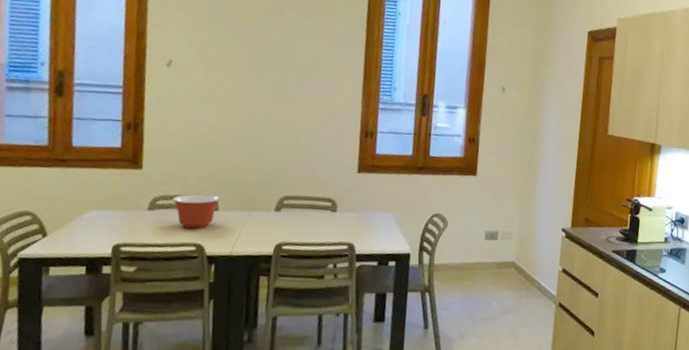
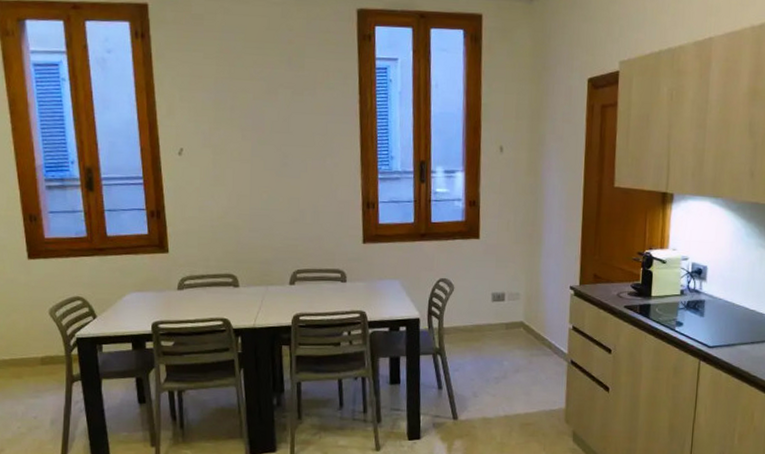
mixing bowl: present [172,194,221,229] -> none [198,272,240,305]

